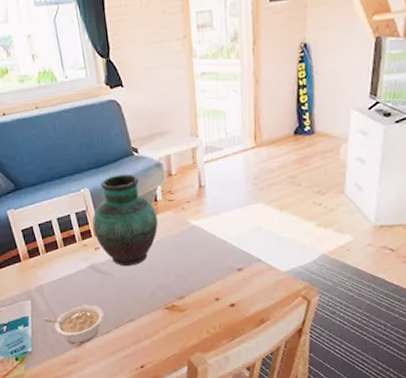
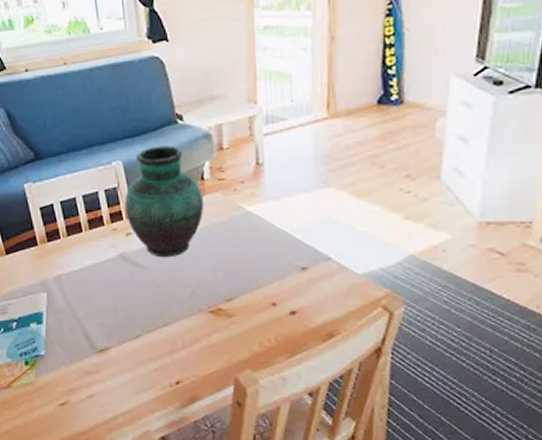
legume: present [44,304,105,344] -> none [61,302,134,350]

